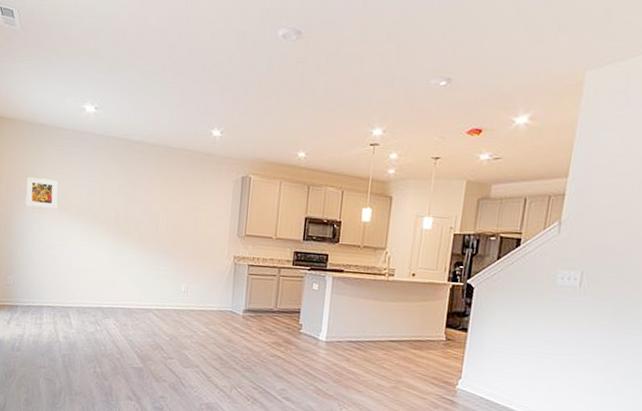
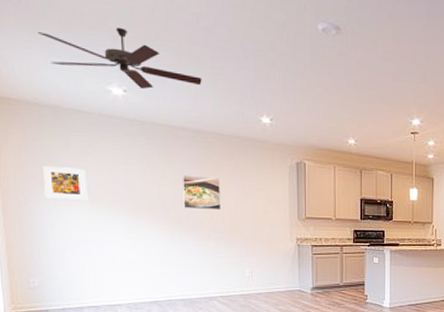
ceiling fan: none [35,50,162,106] -> present [37,28,202,90]
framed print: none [133,186,168,224] -> present [181,173,221,211]

